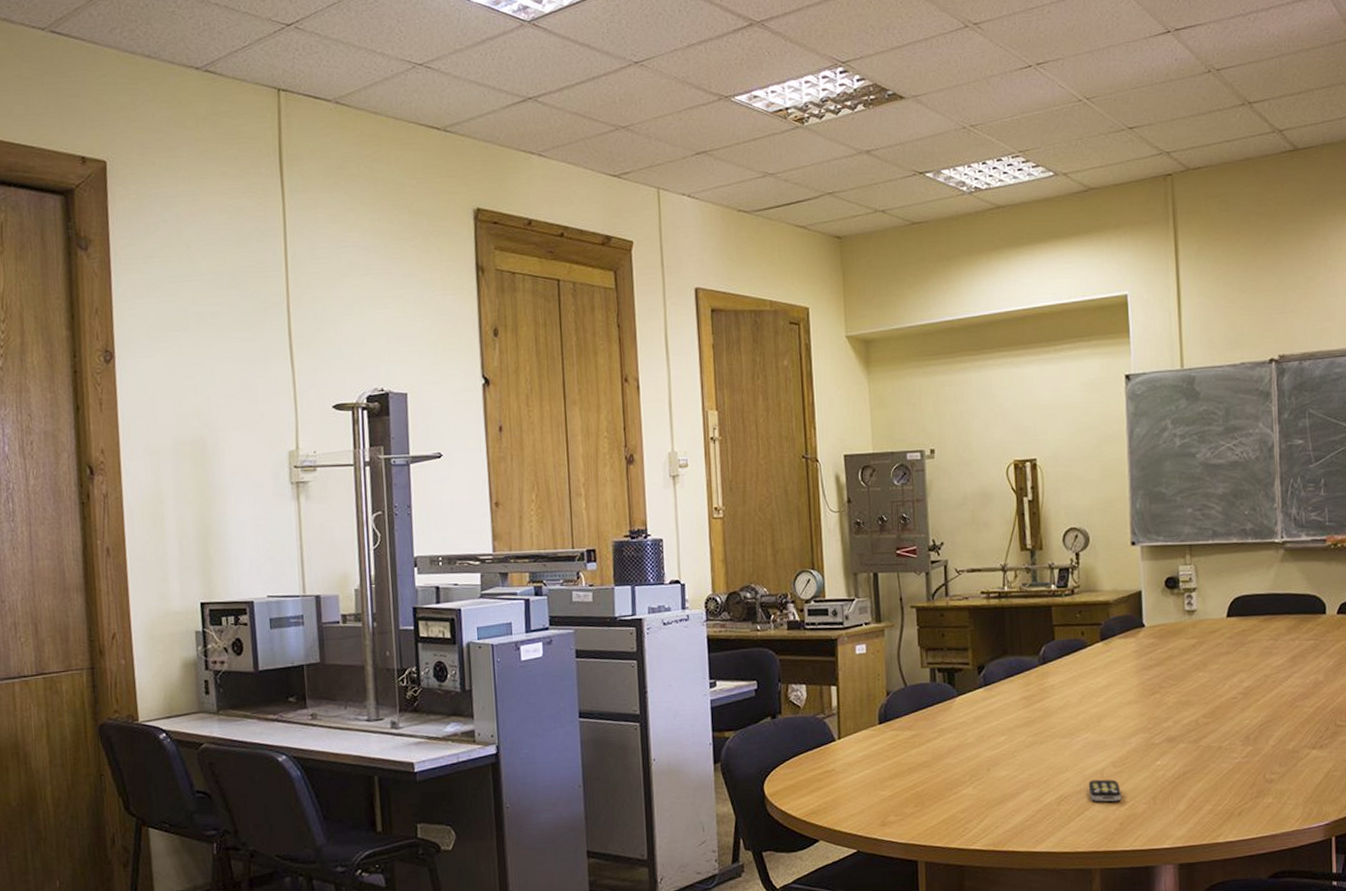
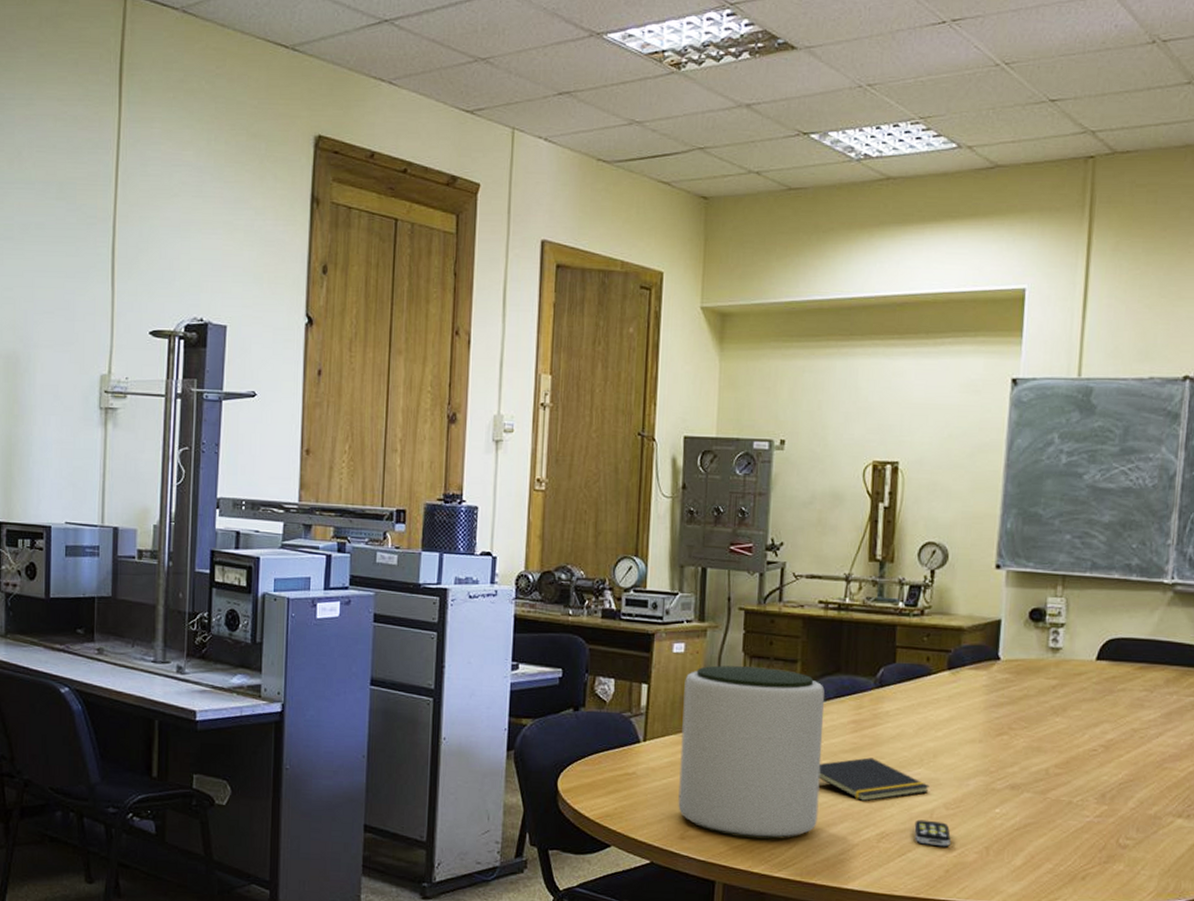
plant pot: none [869,658,1003,818] -> present [678,665,825,840]
notepad: none [999,729,1097,770] -> present [819,757,929,802]

